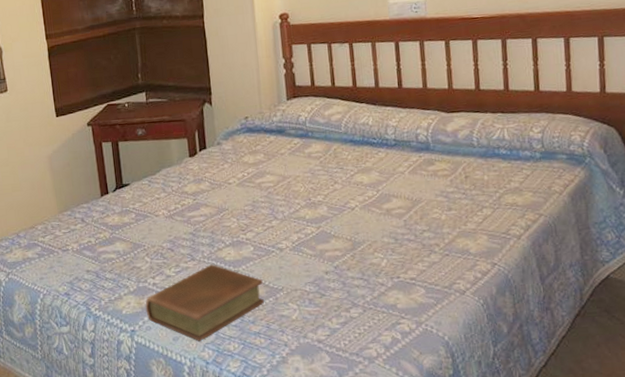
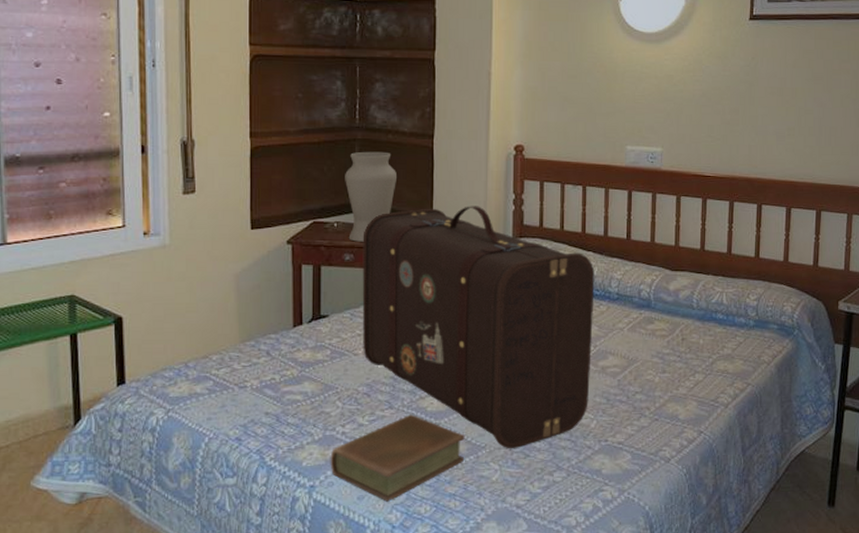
decorative vase: none [129,36,176,118] -> present [345,151,398,242]
suitcase: none [151,73,377,290] -> present [362,206,595,448]

